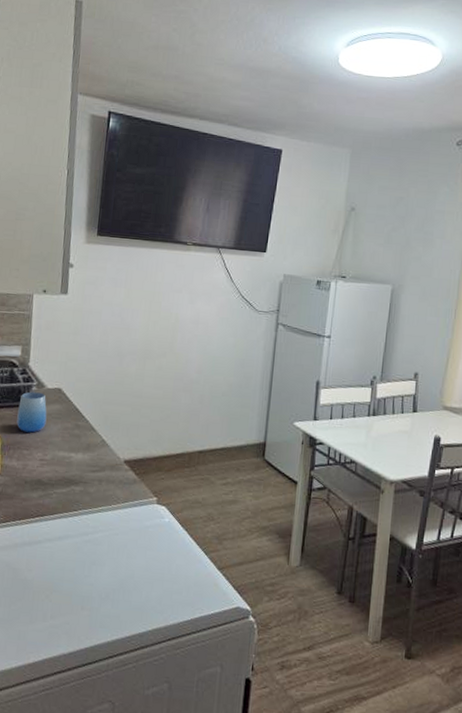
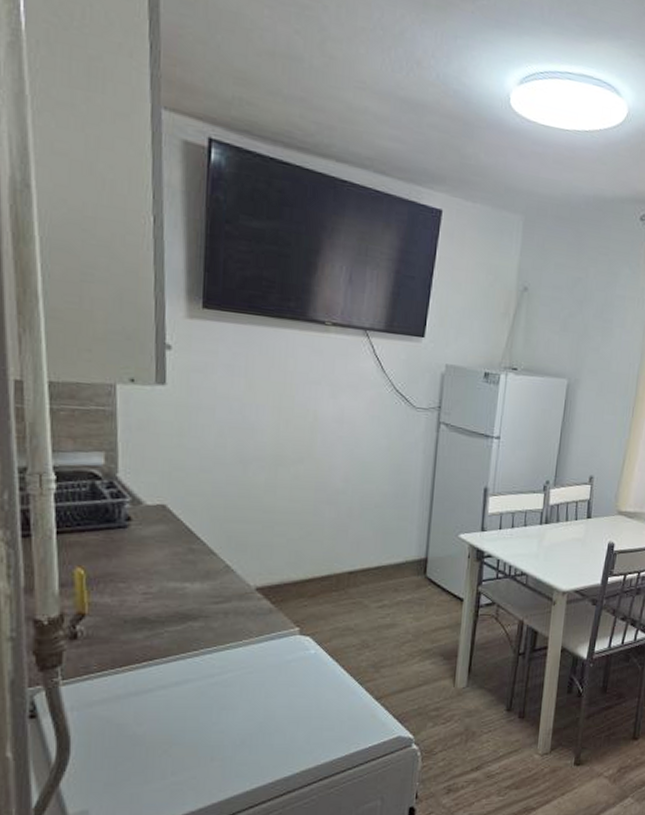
cup: present [16,391,47,433] -> none [106,510,148,561]

